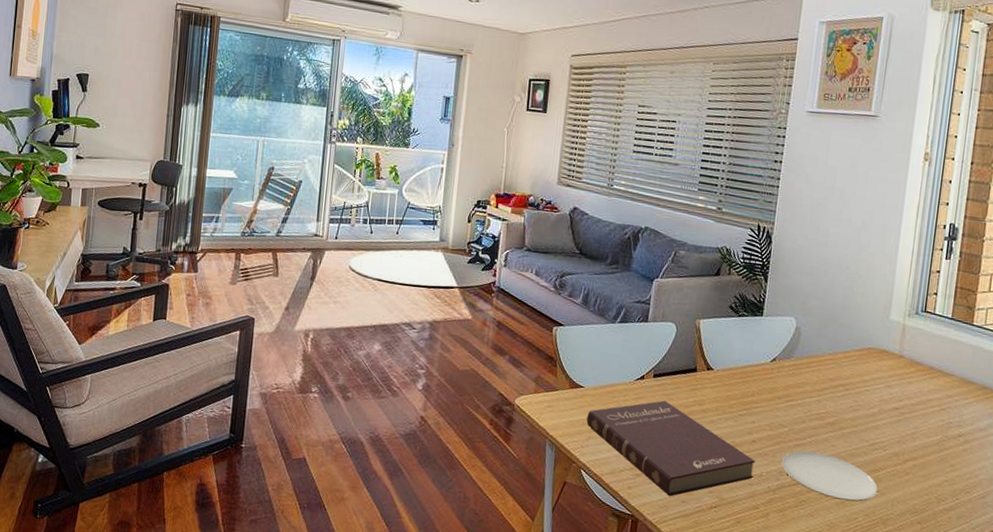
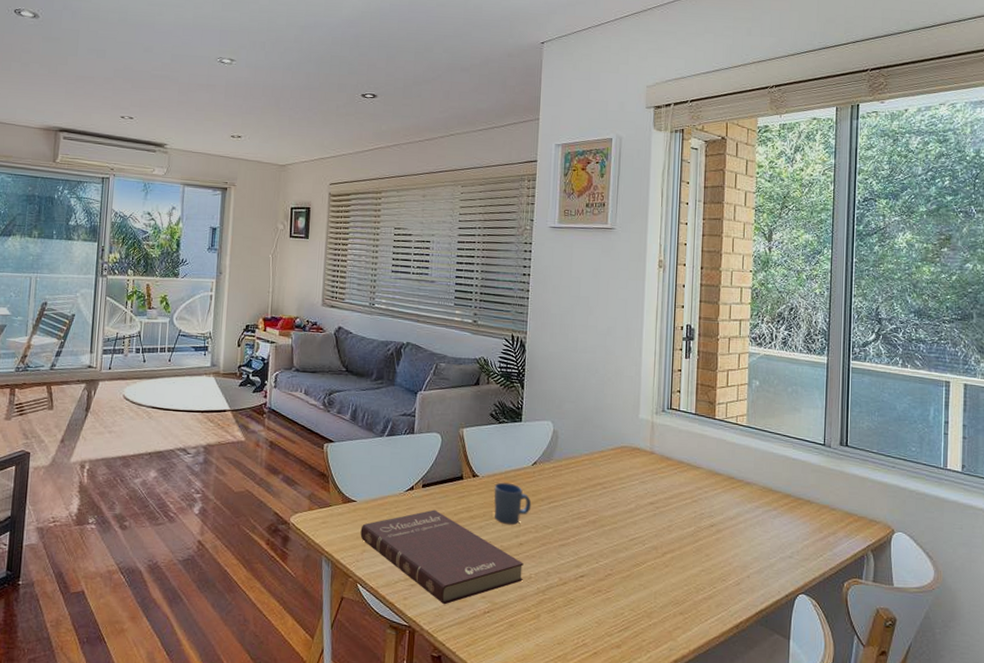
mug: none [727,377,768,422] -> present [494,482,532,526]
plate: present [781,451,878,502] -> none [548,550,641,598]

